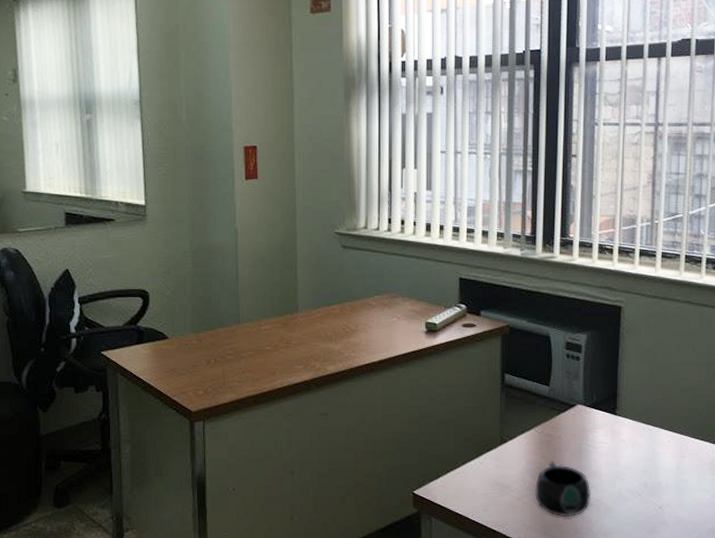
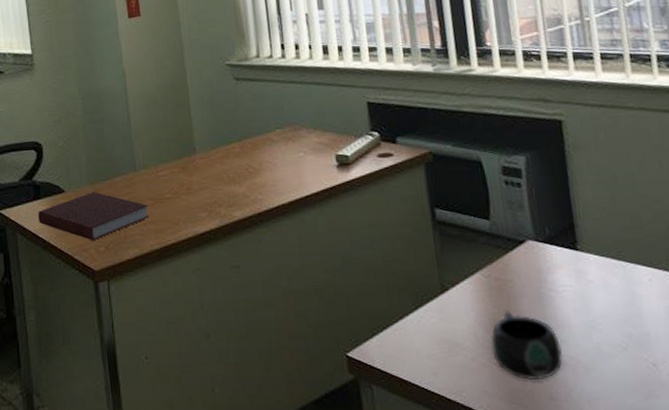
notebook: none [140,340,248,384] -> present [38,191,149,240]

